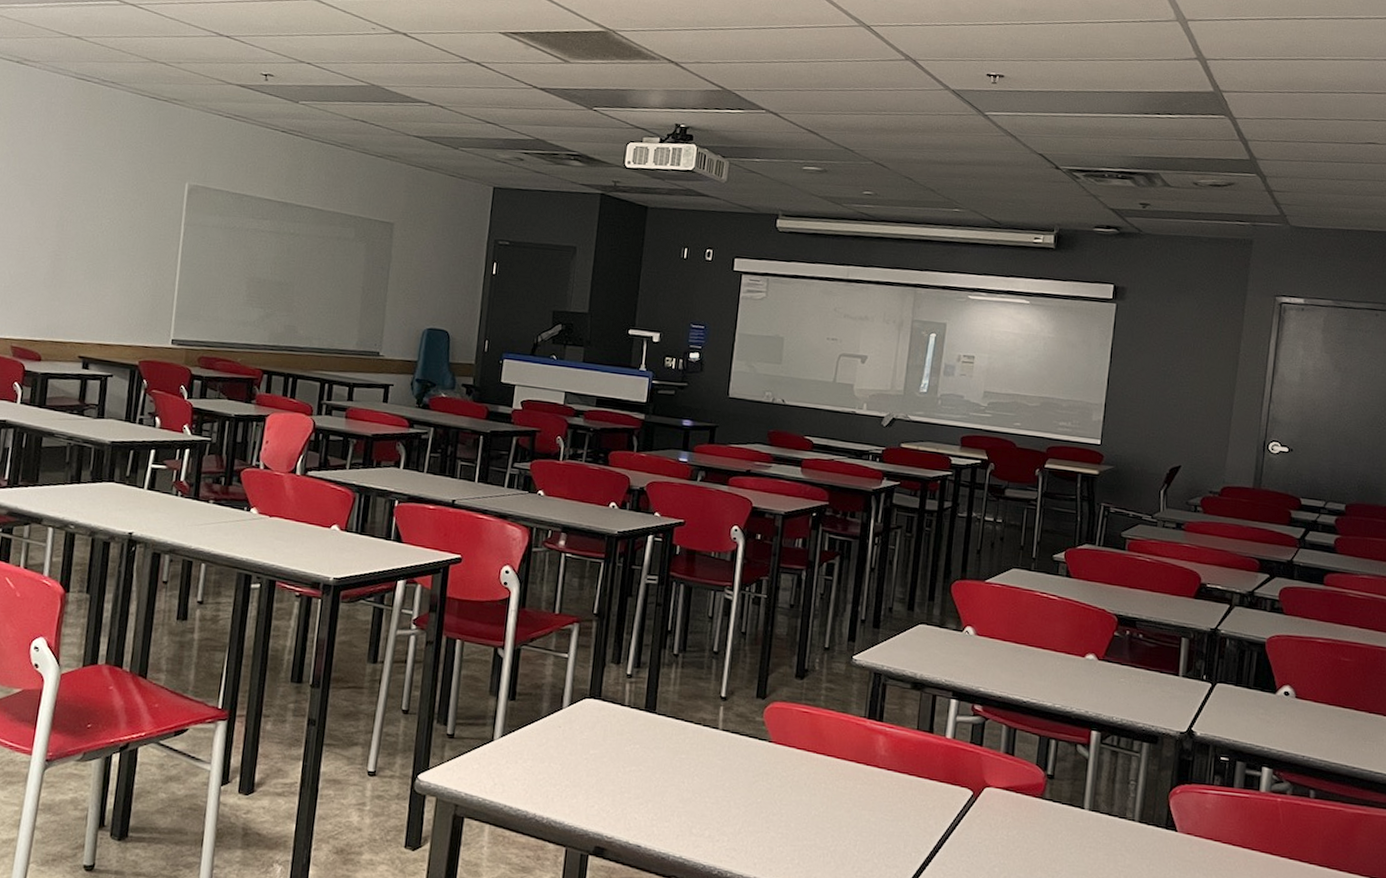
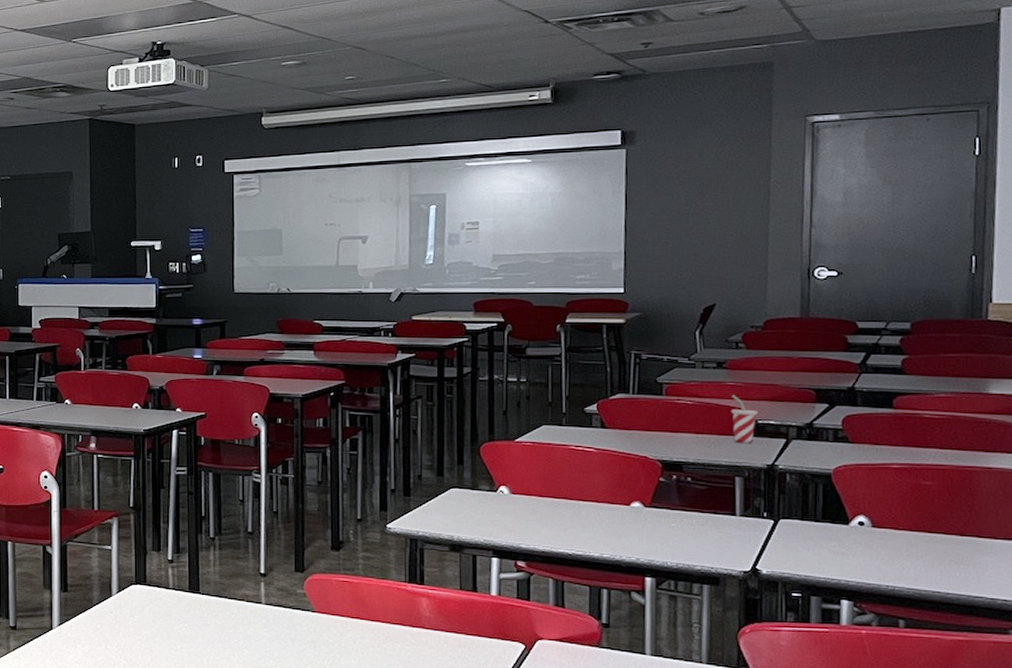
beverage cup: none [1183,556,1208,607] -> present [731,394,759,444]

